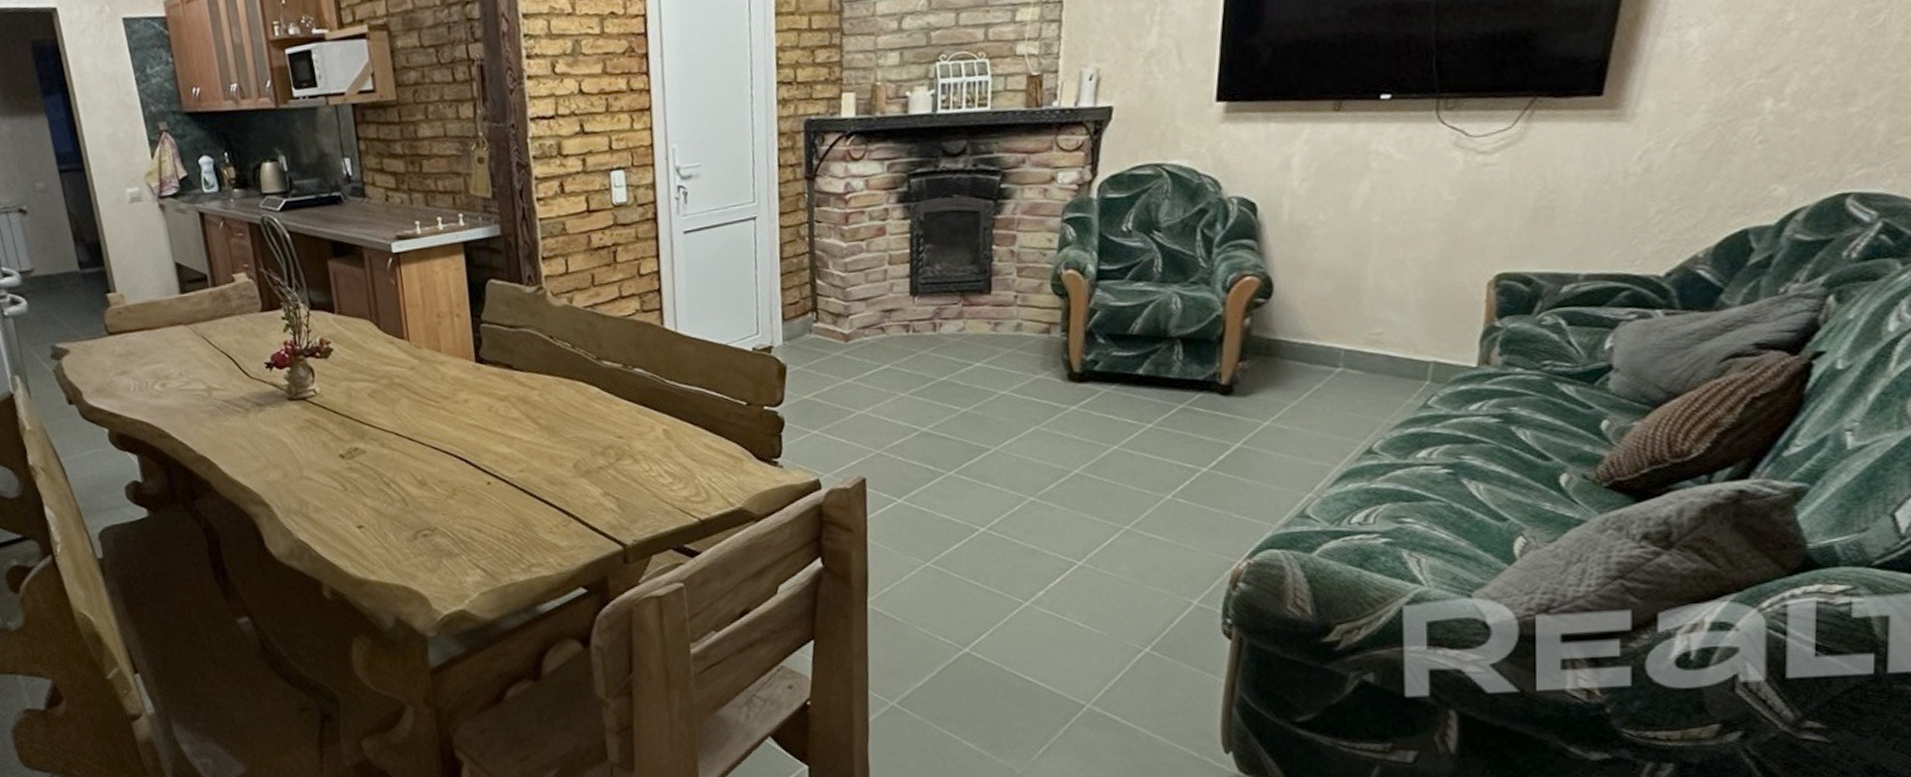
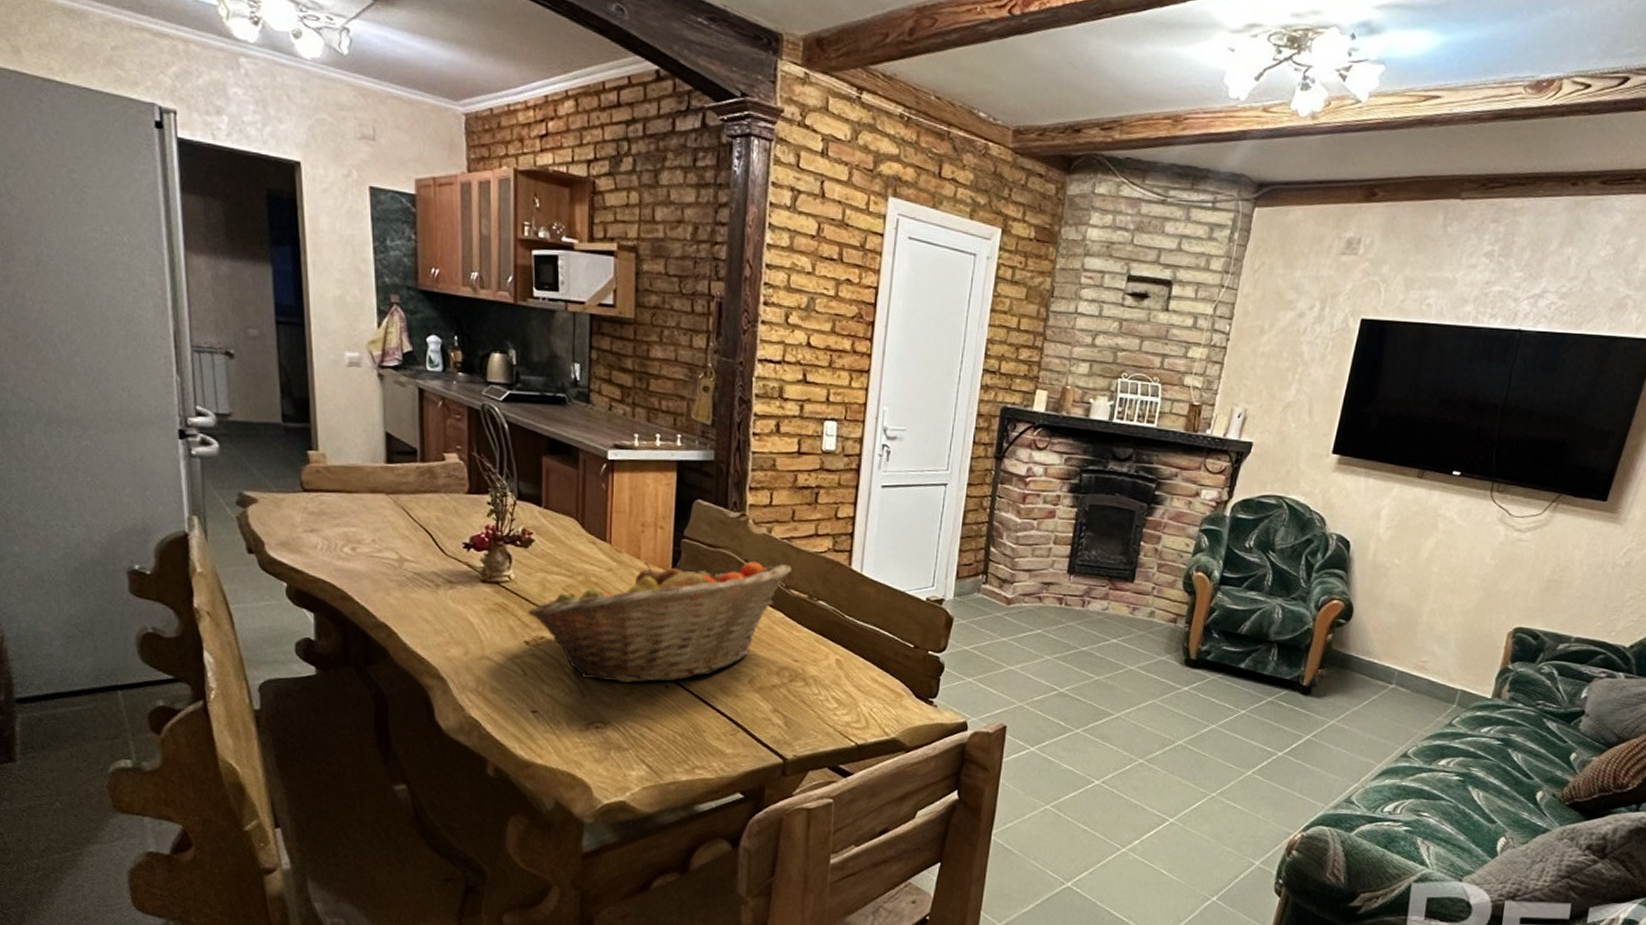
fruit basket: none [338,334,600,486] -> present [528,561,791,683]

